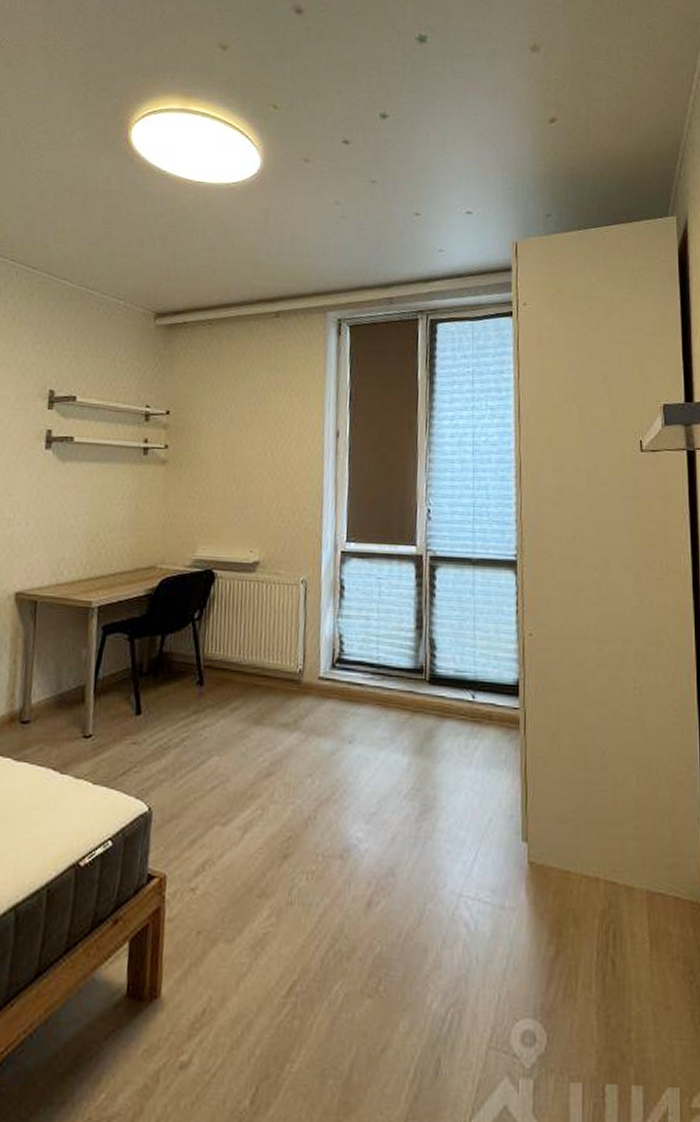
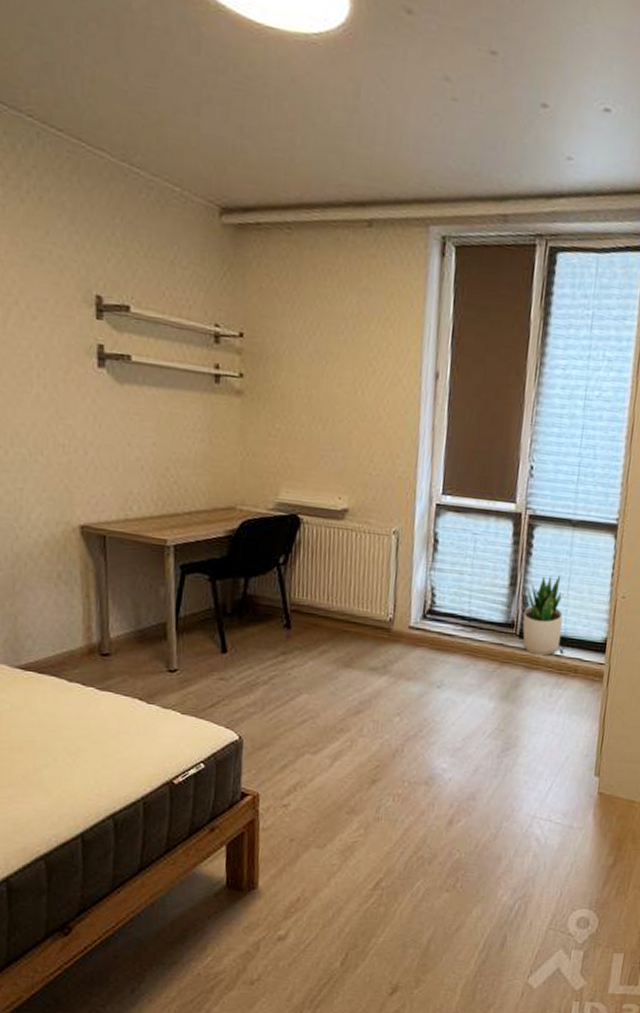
planter: none [431,614,472,703] -> present [522,574,564,656]

